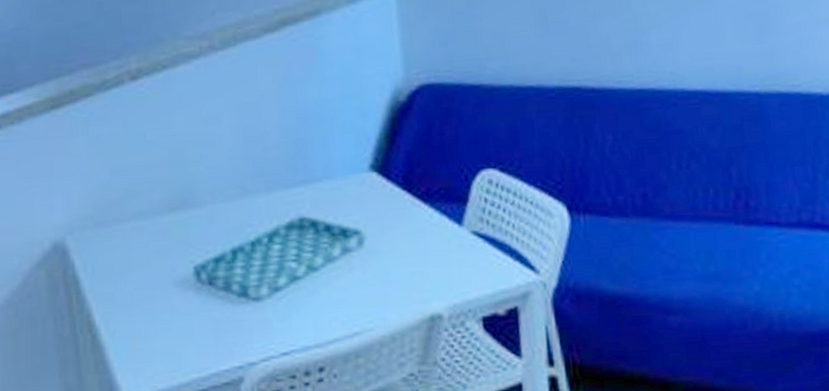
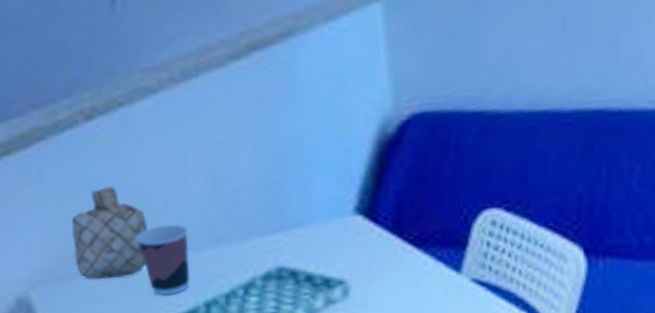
basket: none [111,140,182,227] -> present [71,186,148,280]
cup: none [170,176,220,242] -> present [135,224,190,295]

